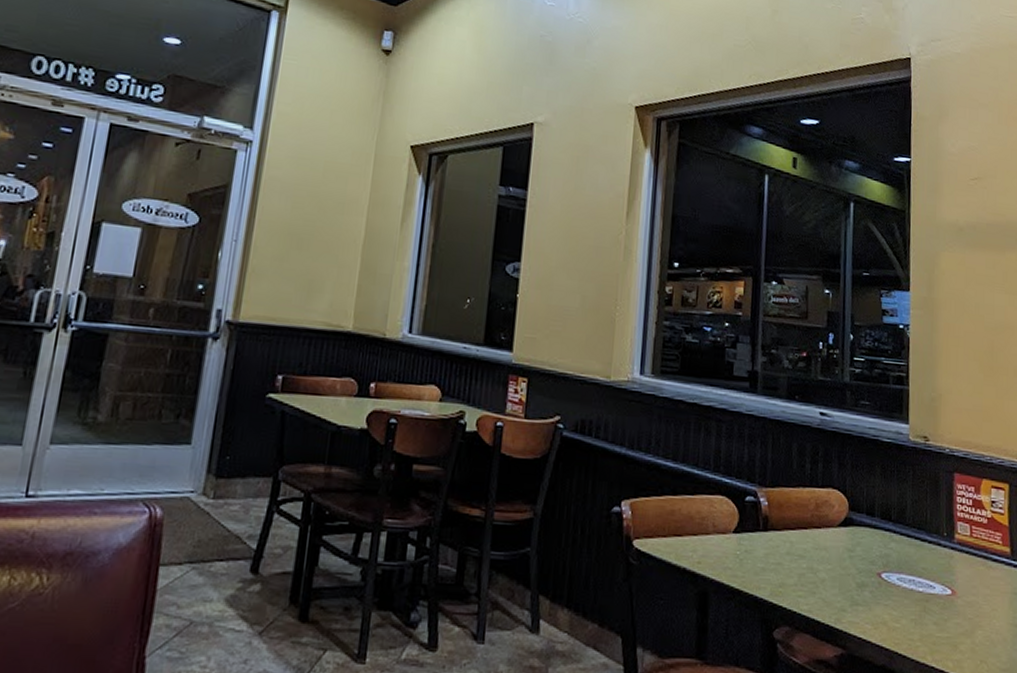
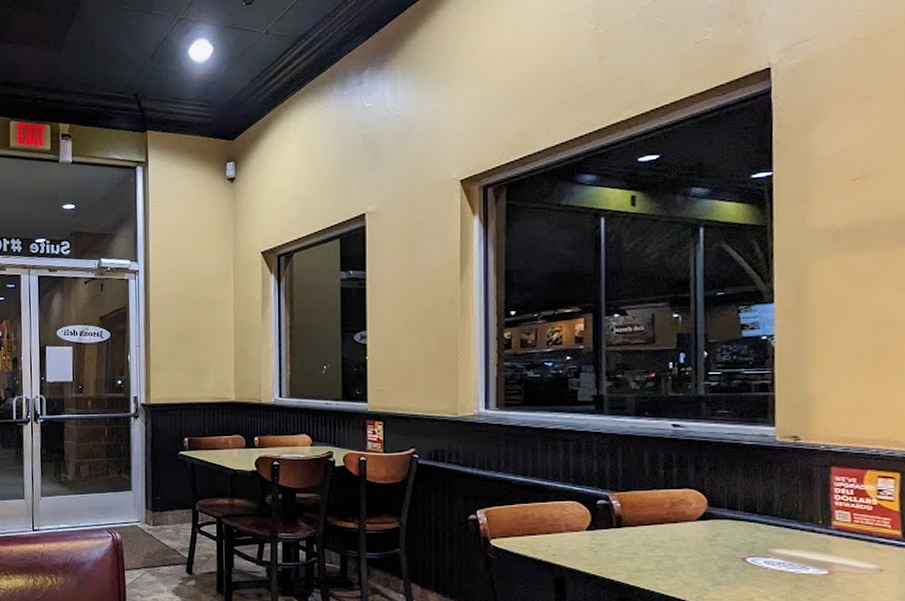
plate: none [897,563,998,598] -> present [764,548,885,576]

